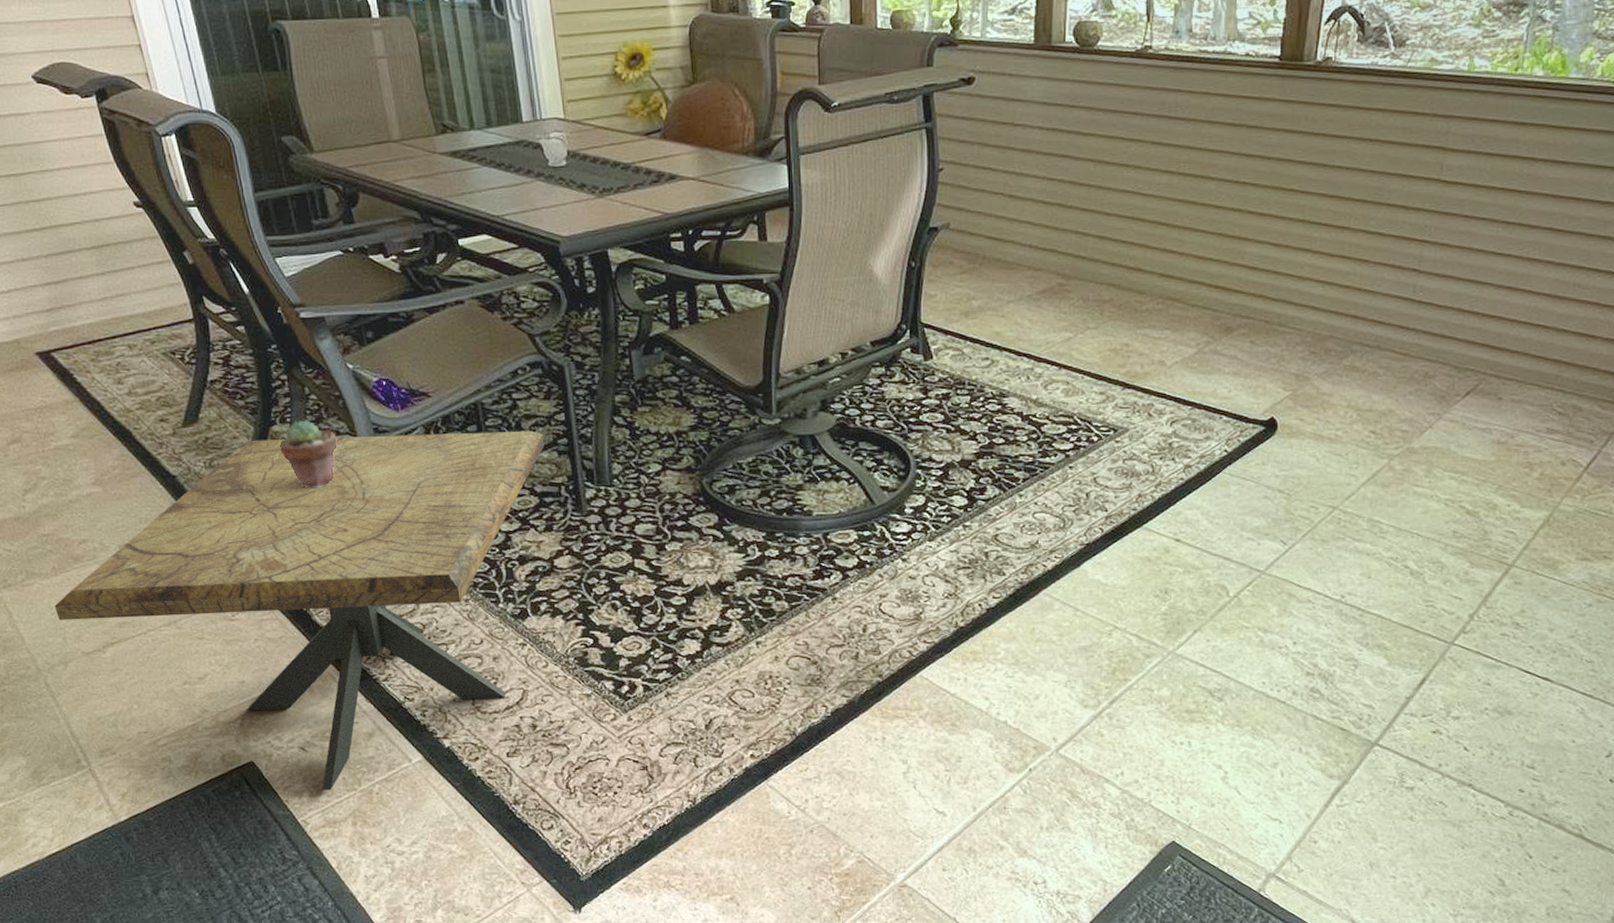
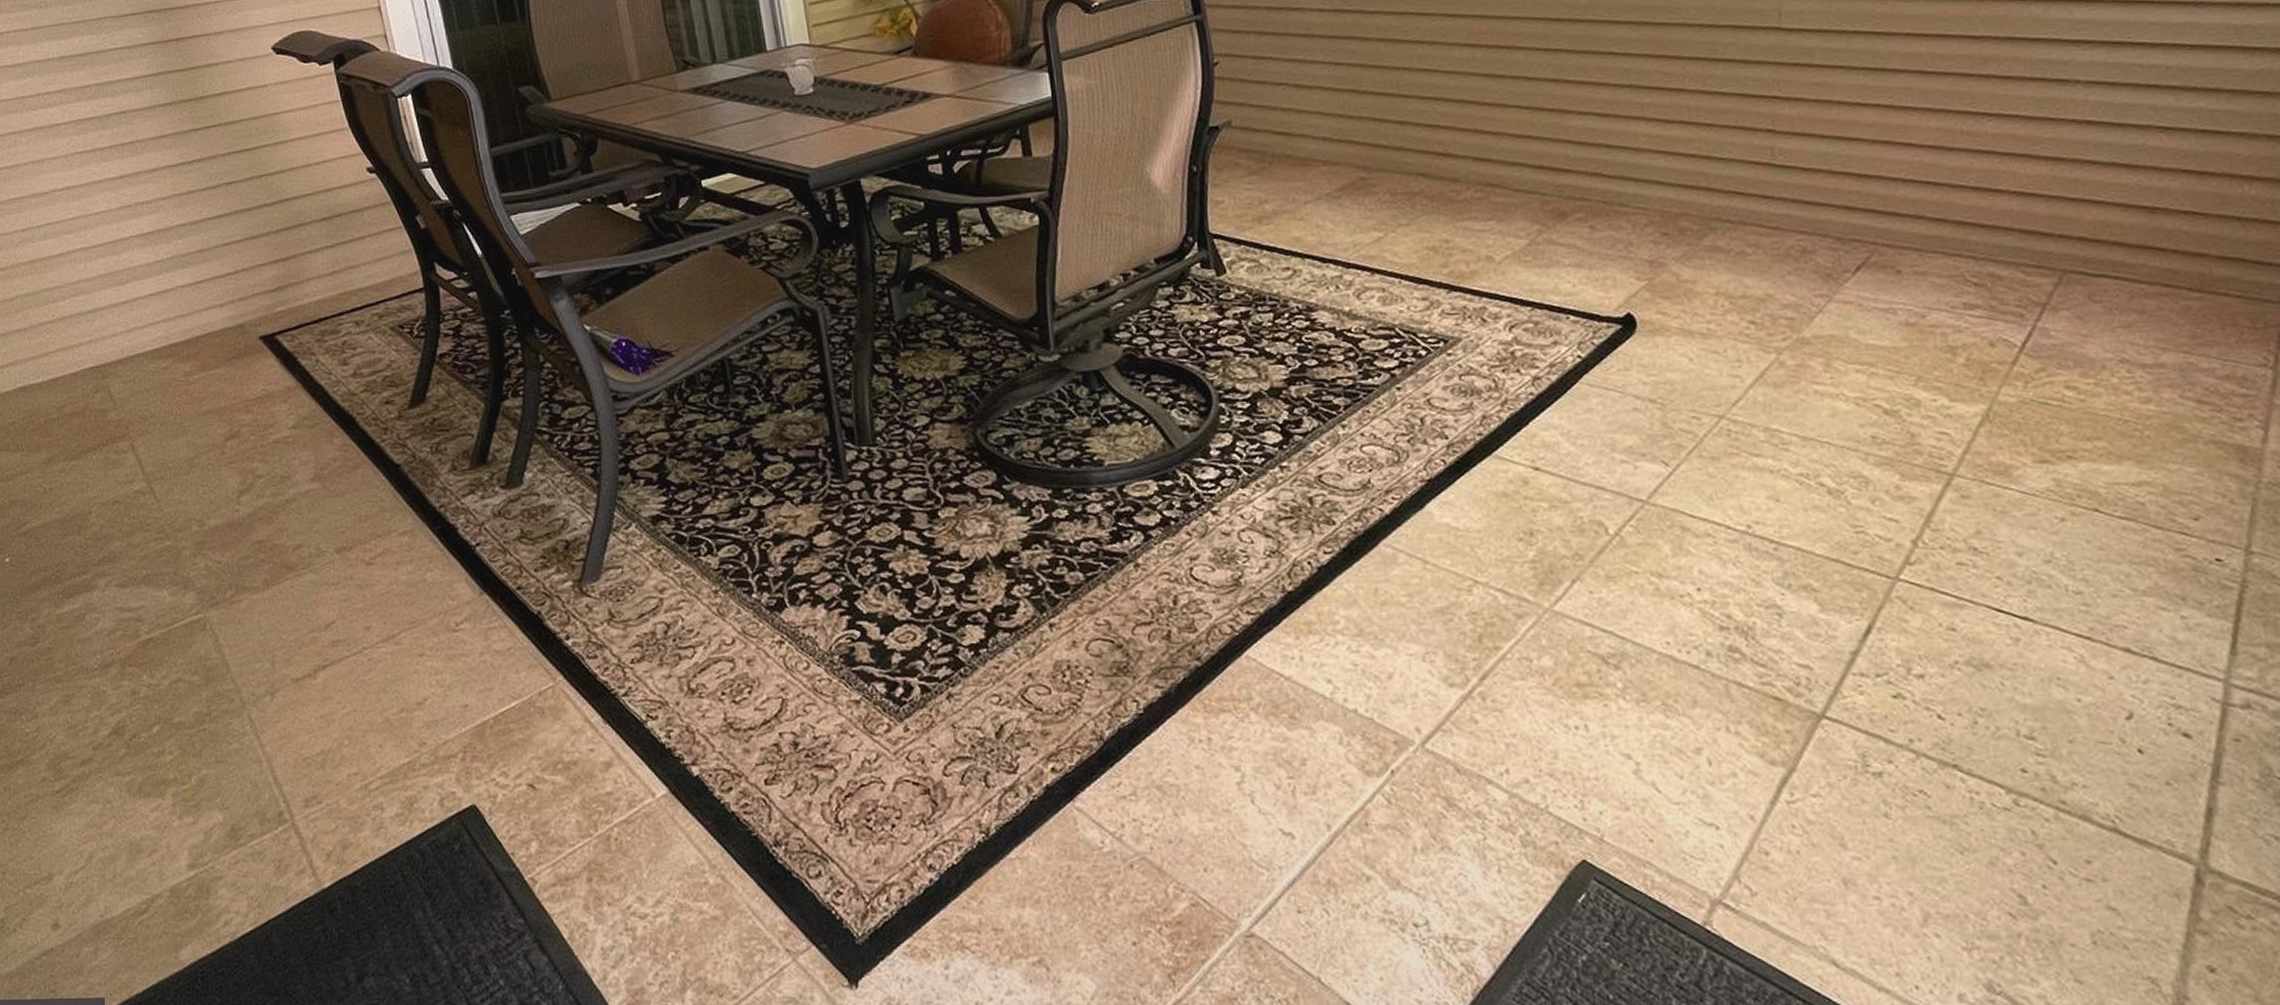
side table: present [54,430,544,791] -> none [264,386,799,839]
potted succulent: present [280,420,337,488] -> none [512,392,573,469]

